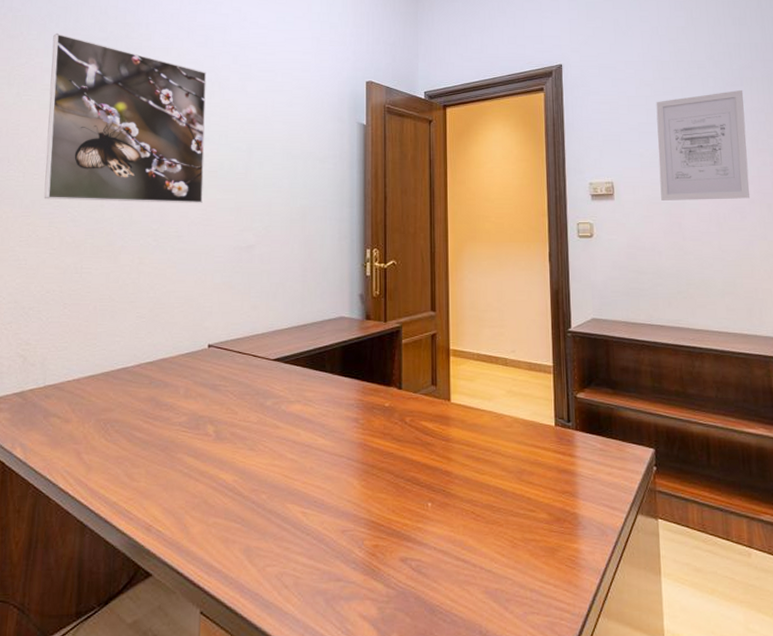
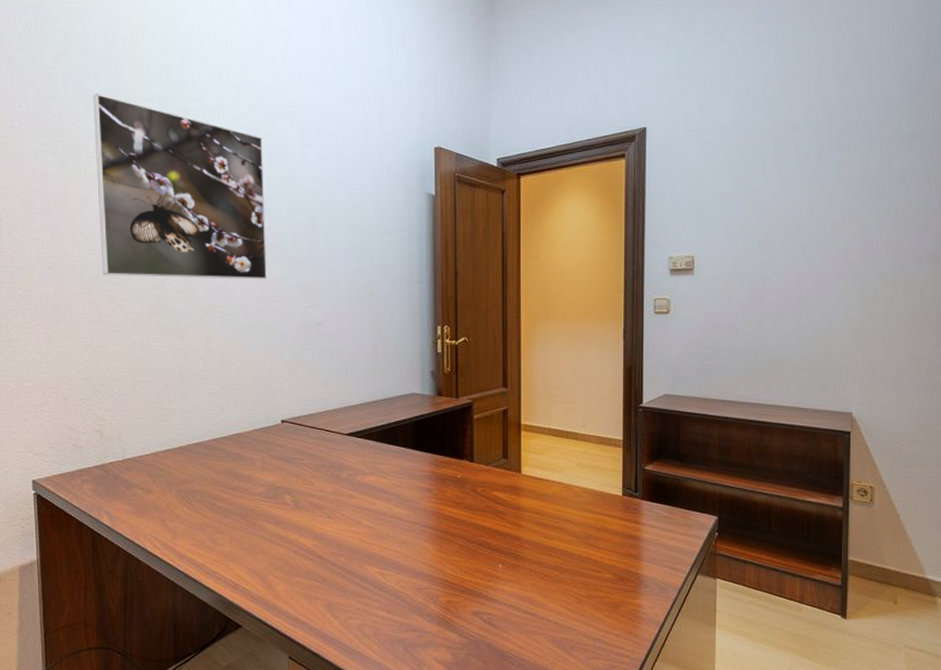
wall art: present [656,89,750,200] -> none [743,155,840,275]

